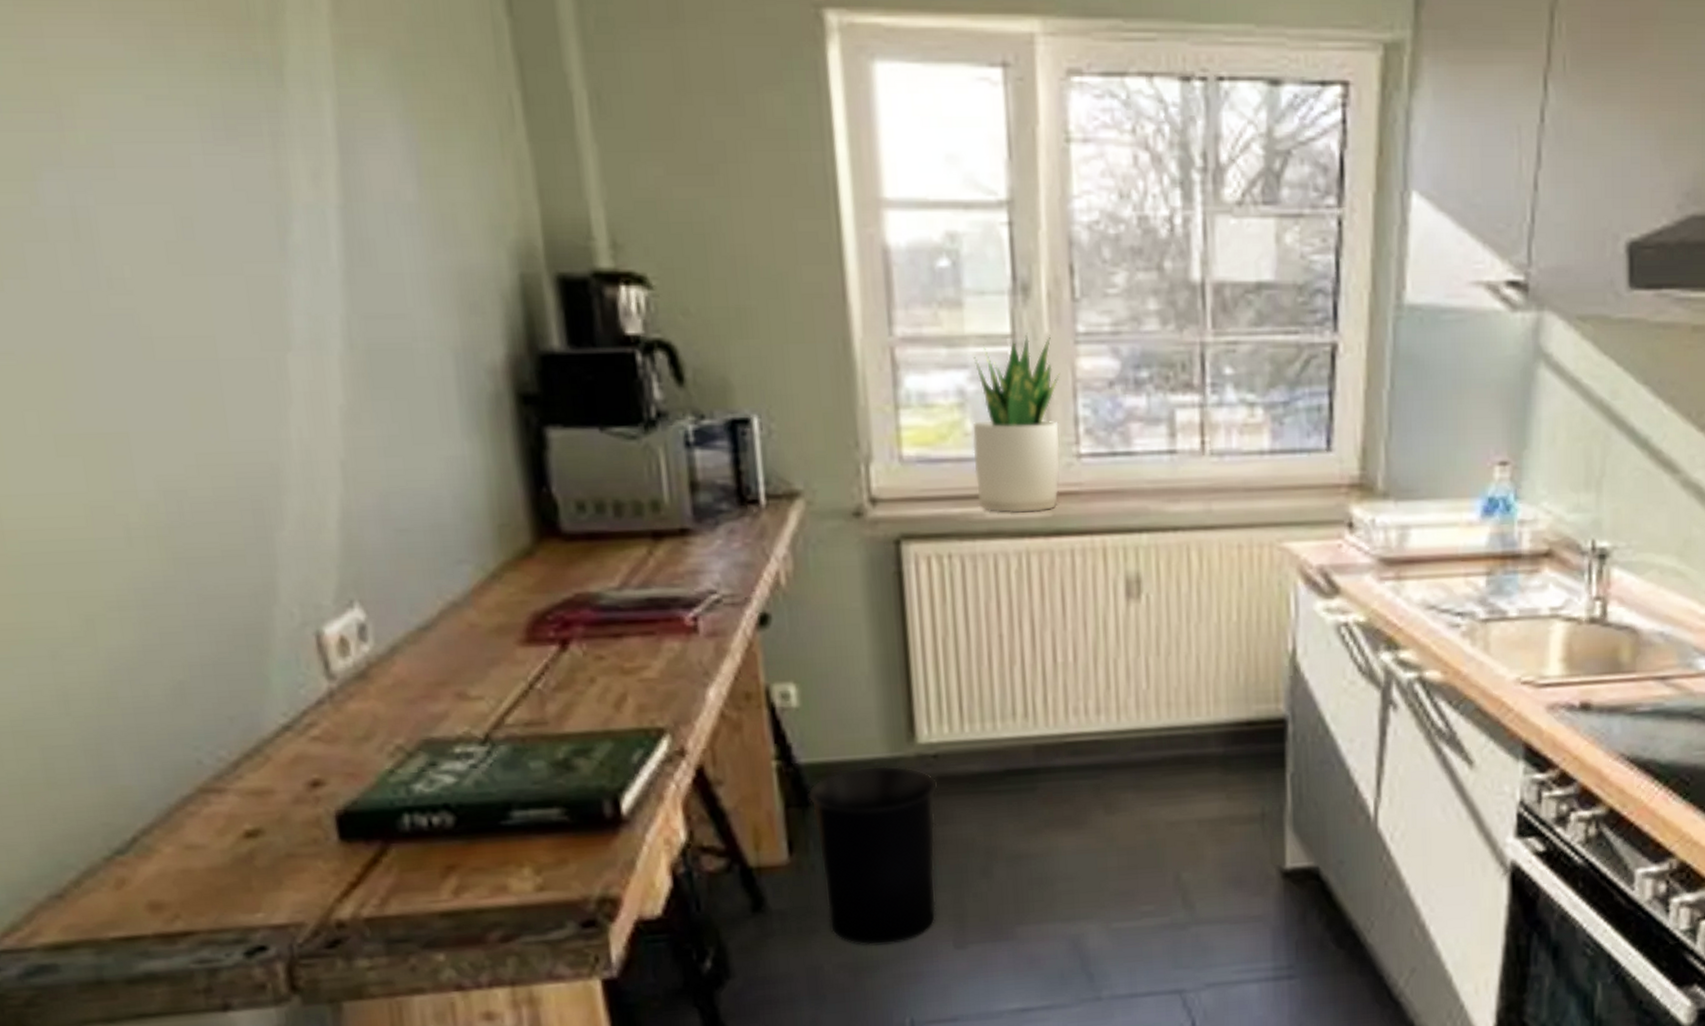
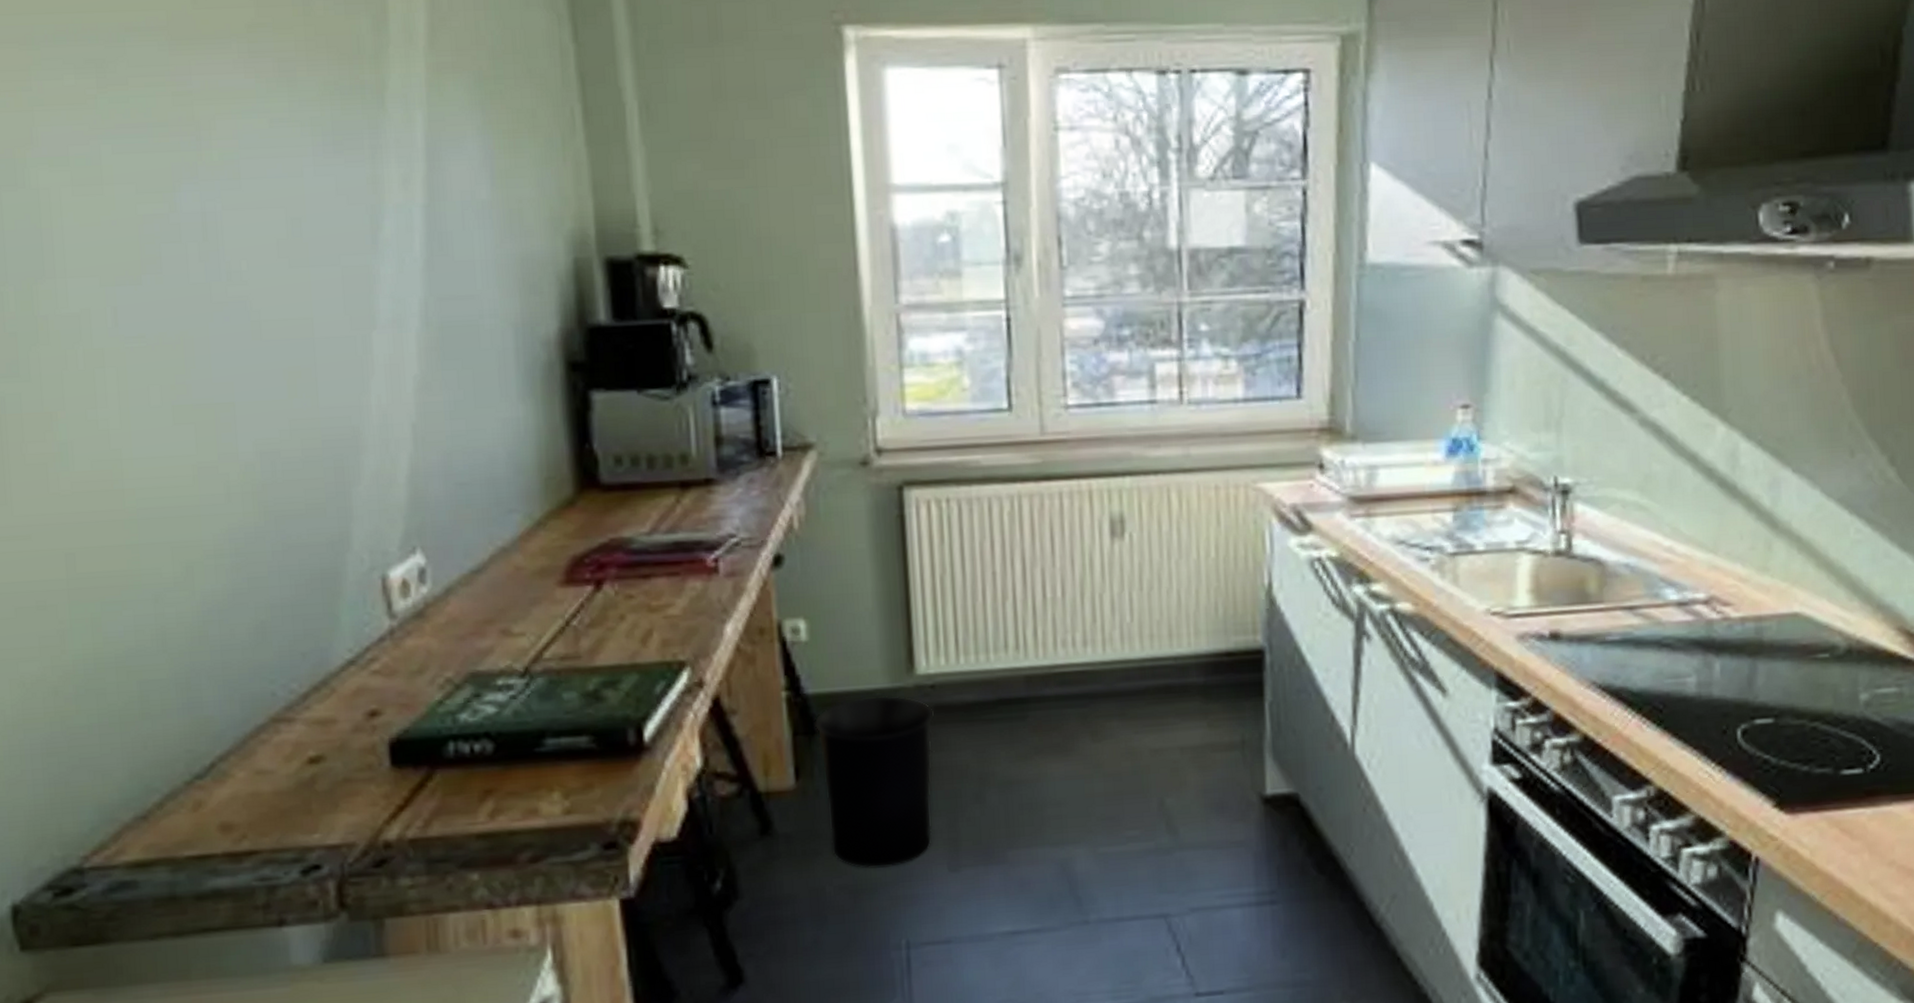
planter: present [973,333,1061,513] -> none [969,298,1050,460]

